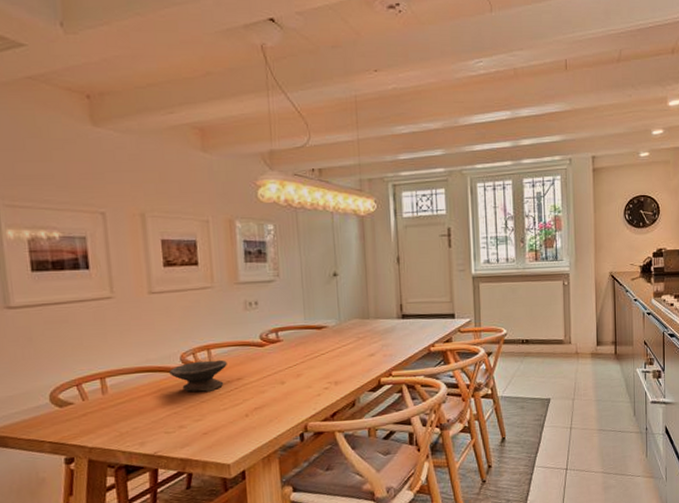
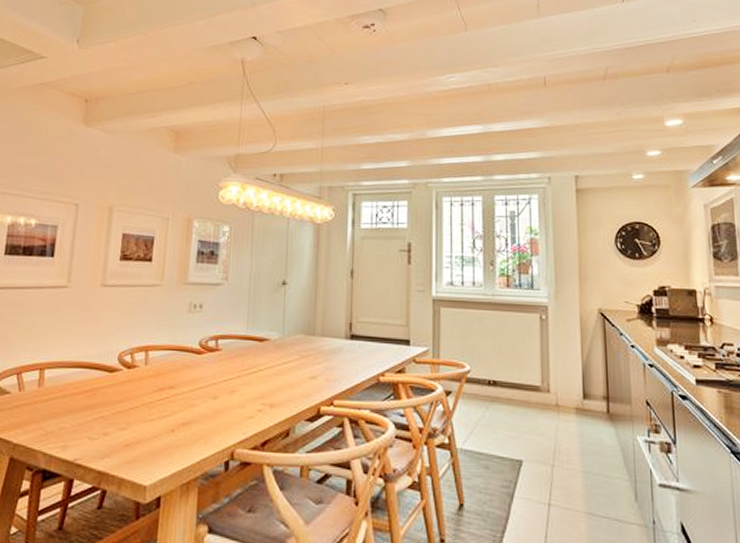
bowl: present [169,359,227,392] -> none [105,362,162,398]

